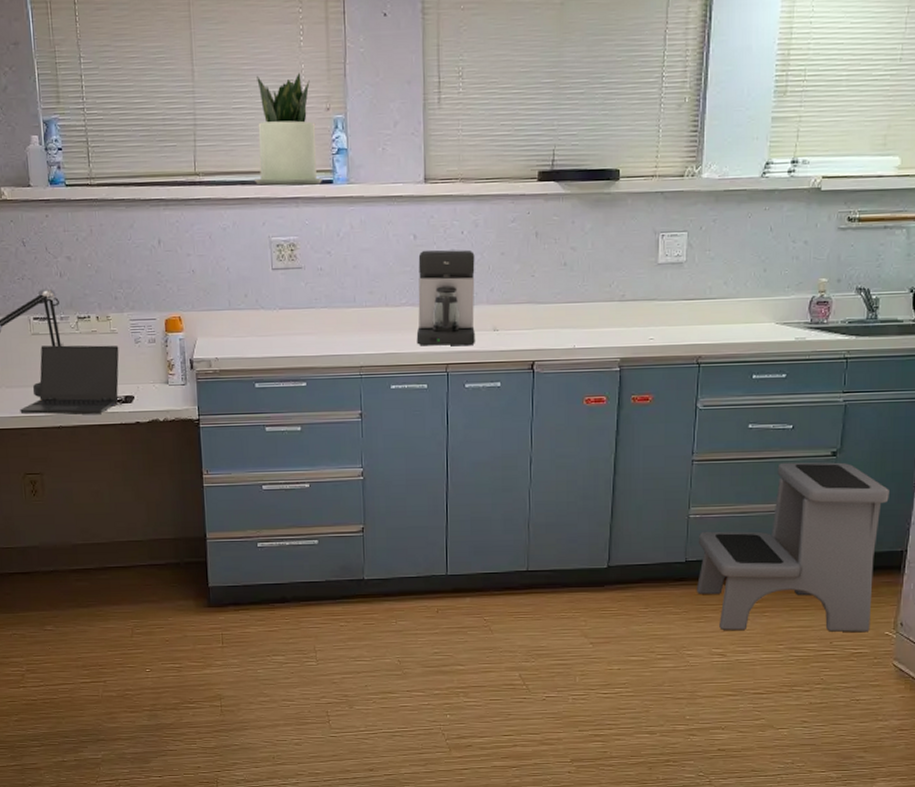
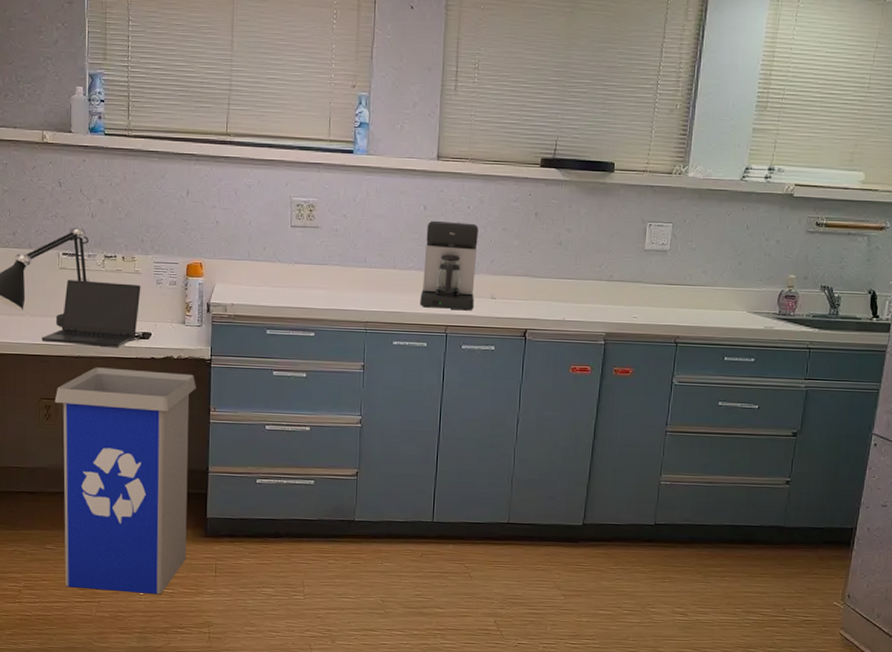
recycling bin: none [39,436,191,670] -> present [54,367,196,594]
planter: present [255,73,323,186] -> none [281,51,345,154]
step stool: present [696,462,889,633] -> none [663,439,843,602]

